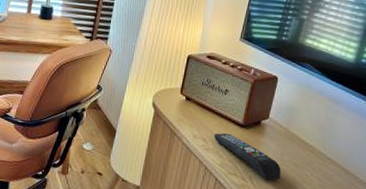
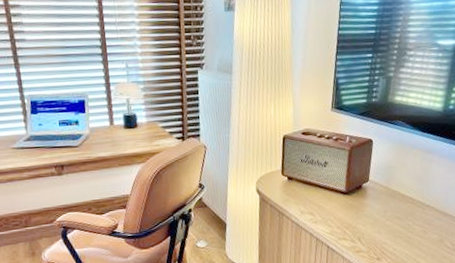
remote control: present [213,133,281,181] -> none [320,202,386,238]

